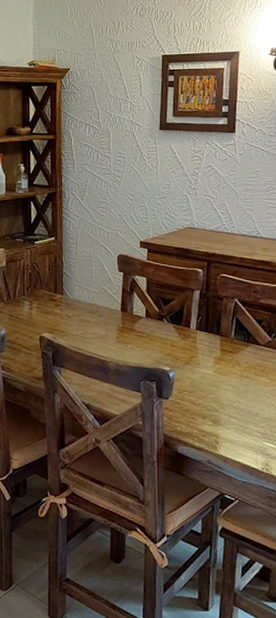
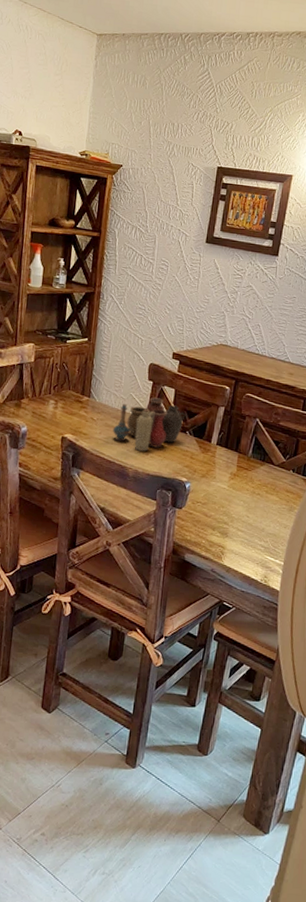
vase: none [89,288,160,343] -> present [113,397,185,452]

